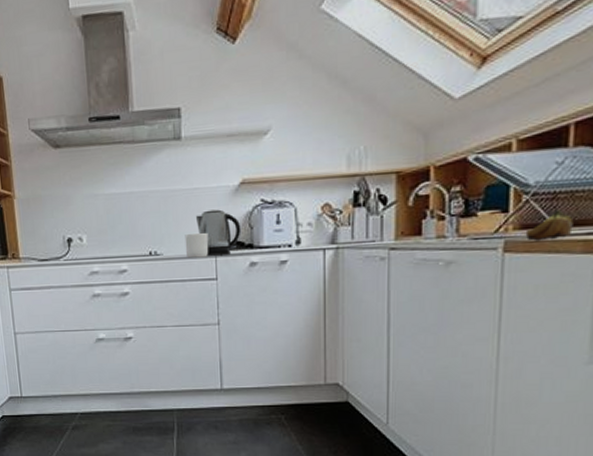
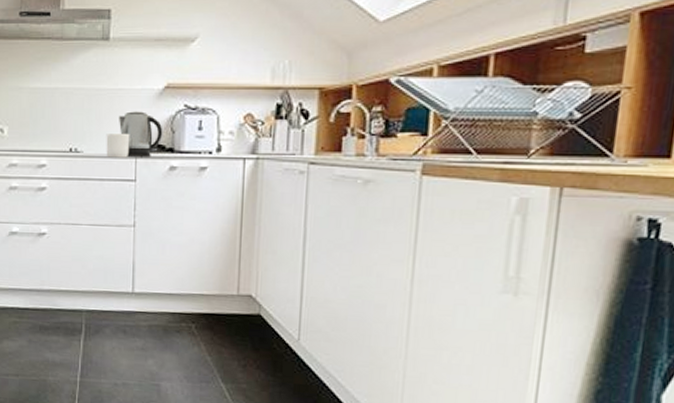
fruit: present [525,208,574,241] -> none [443,135,491,167]

